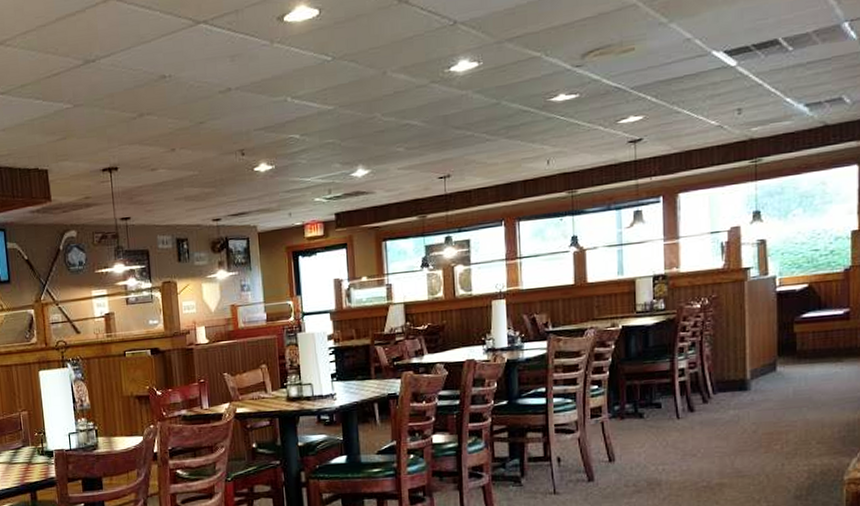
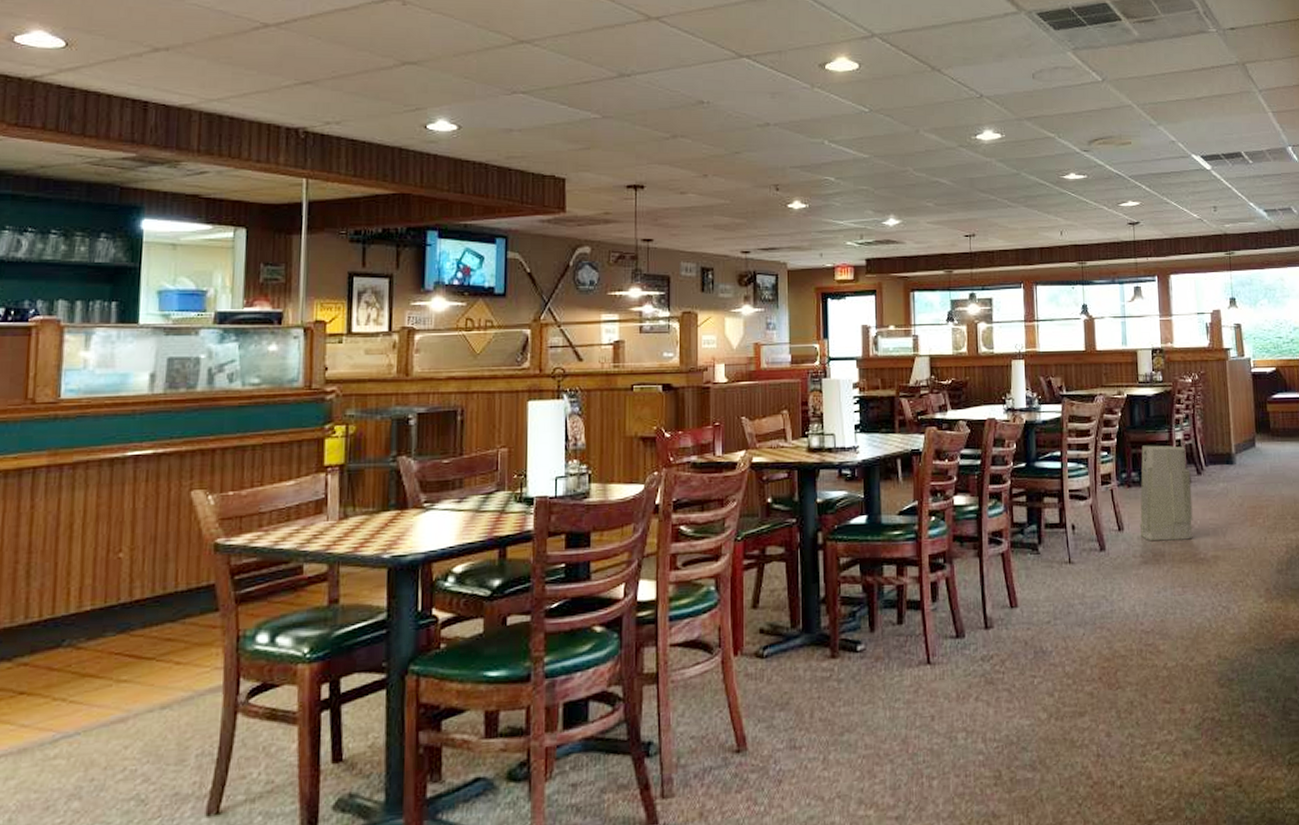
air purifier: none [633,375,696,471] -> present [1139,445,1193,541]

